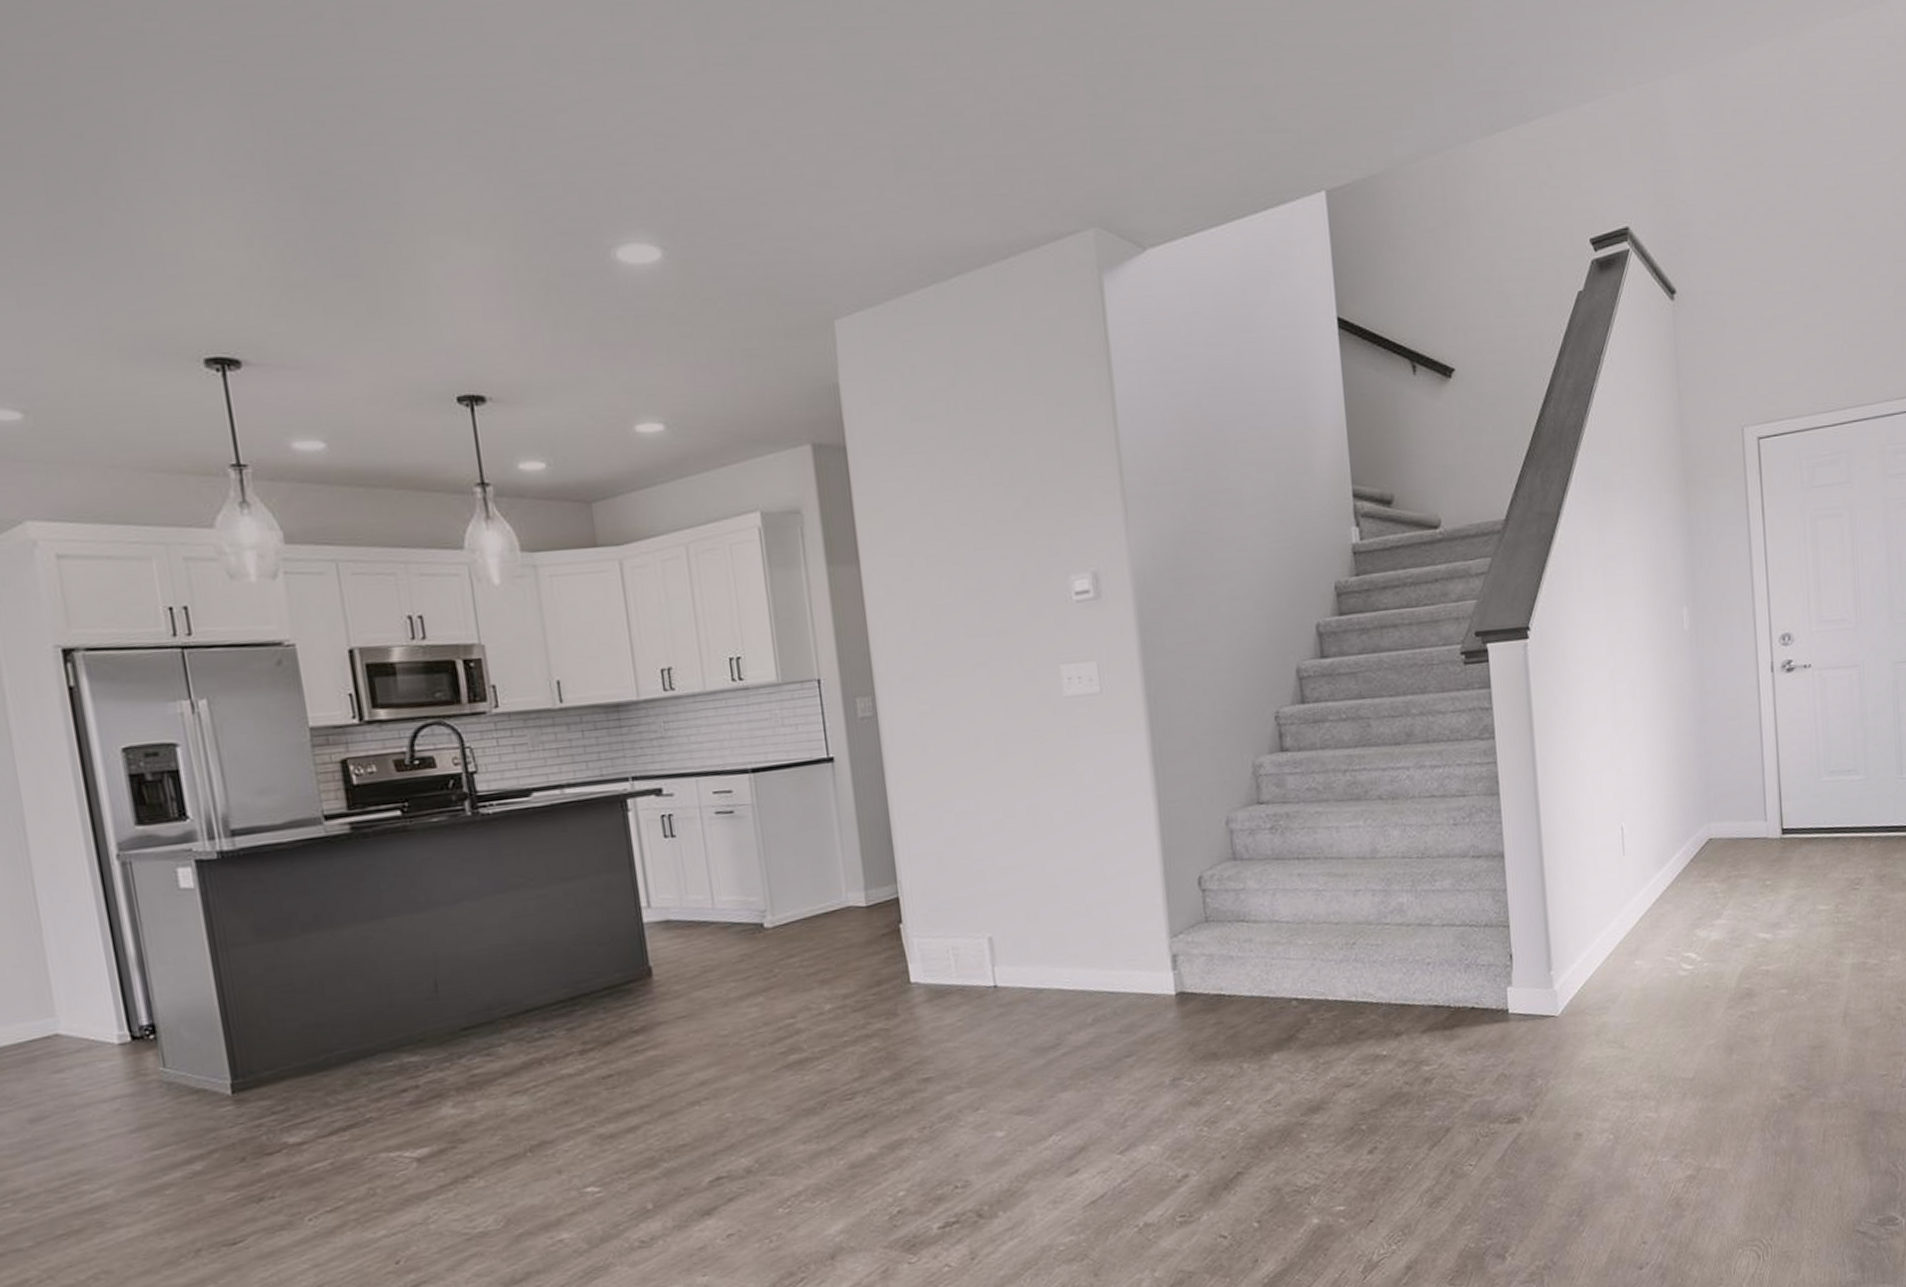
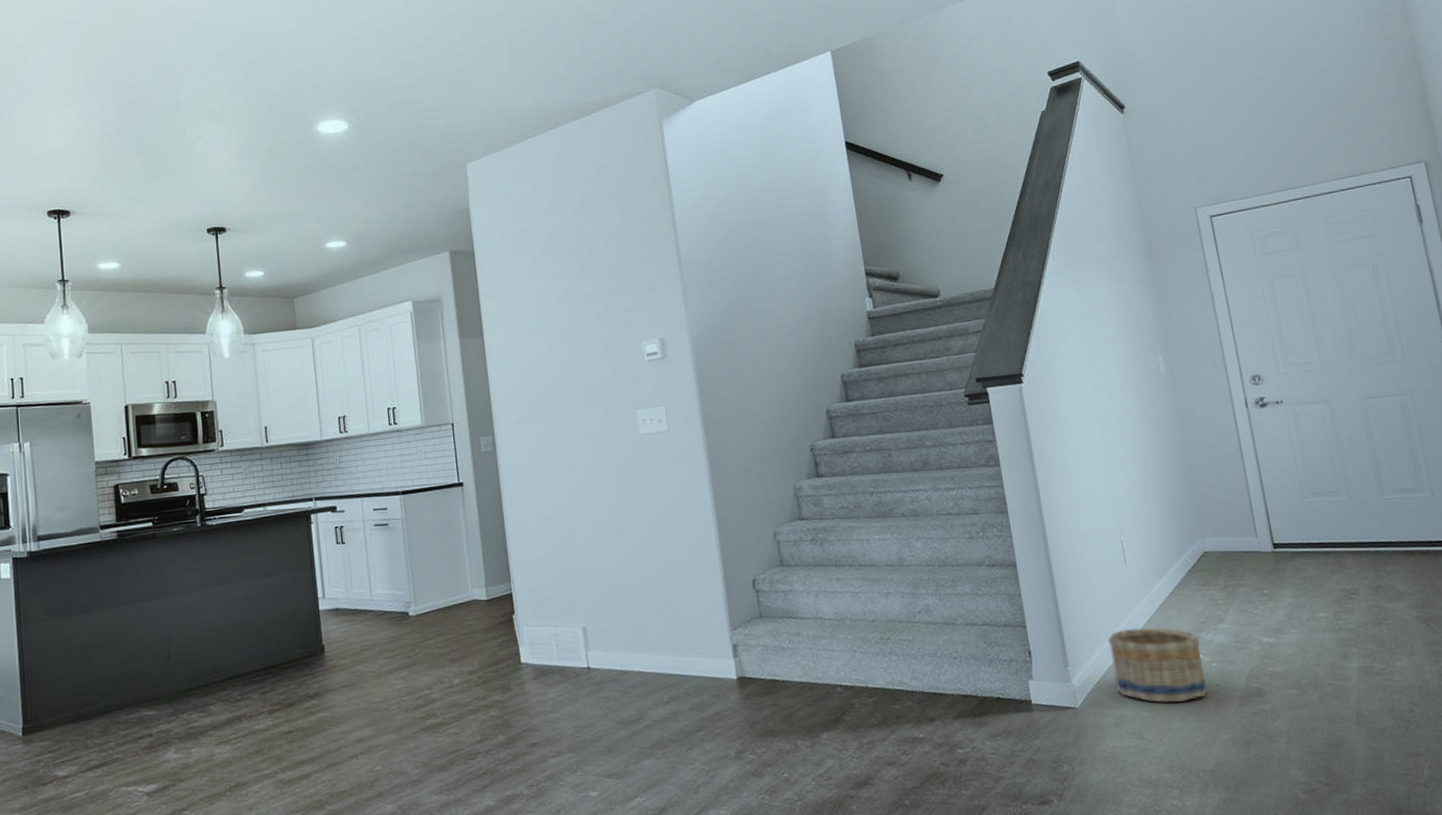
basket: none [1597,925,1696,1008] -> present [1108,627,1207,703]

